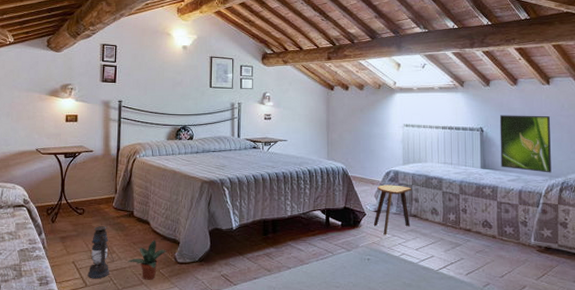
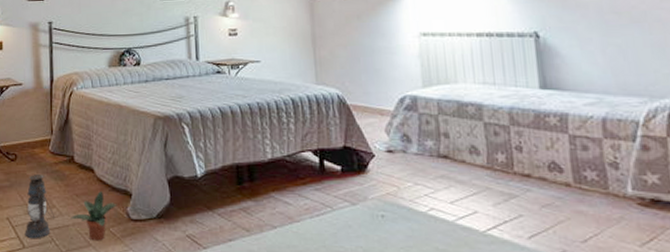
stool: present [373,184,412,235] -> none [386,115,440,184]
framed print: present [499,115,551,173] -> none [562,10,652,92]

